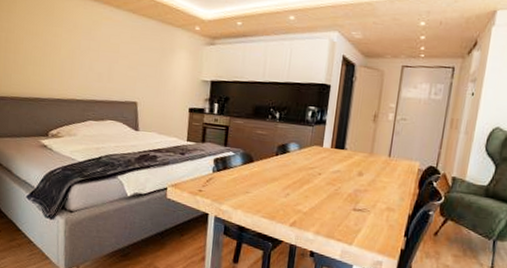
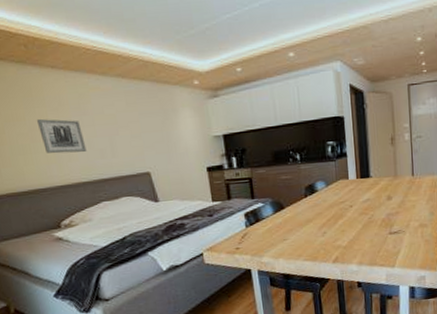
wall art: none [51,36,88,74] -> present [36,118,87,154]

